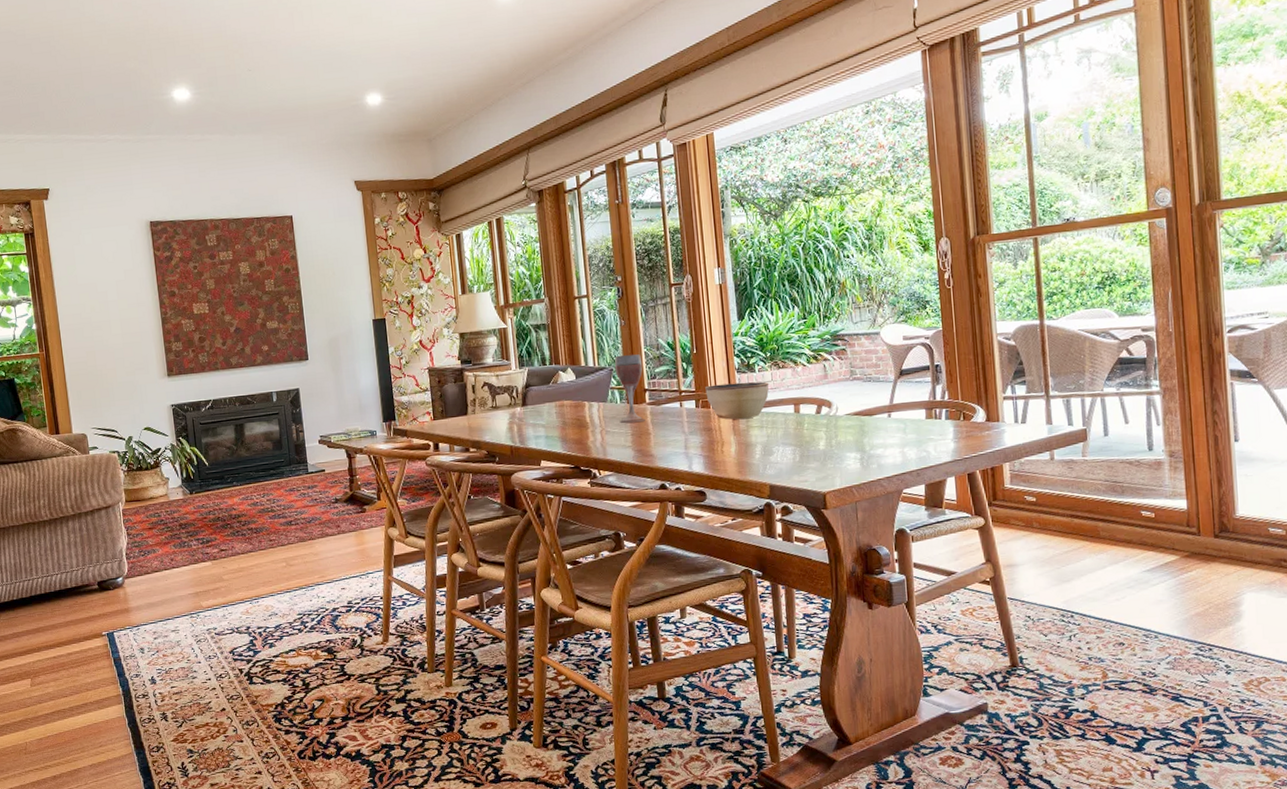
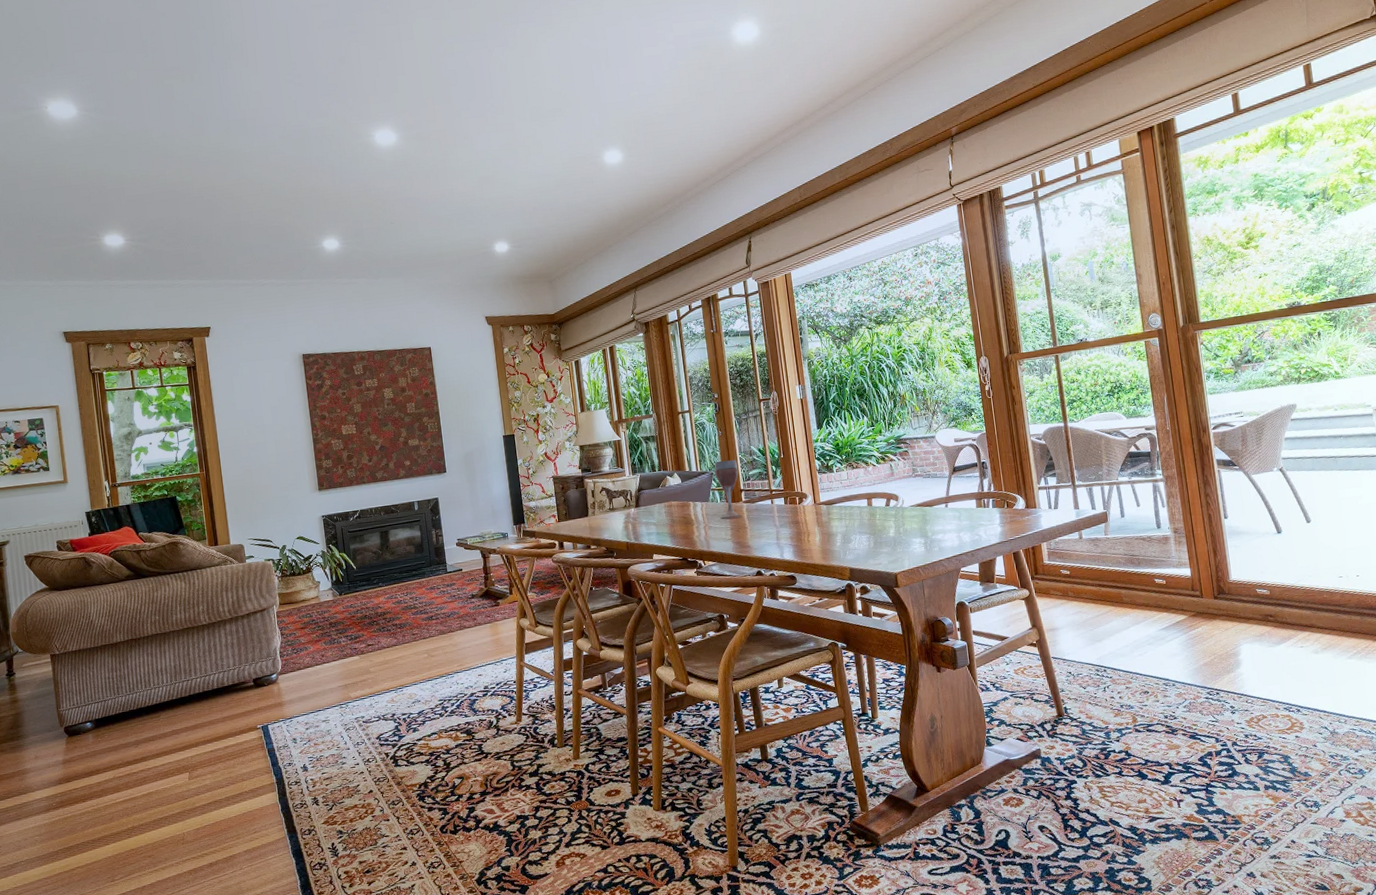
bowl: present [705,381,769,420] -> none [792,480,846,514]

